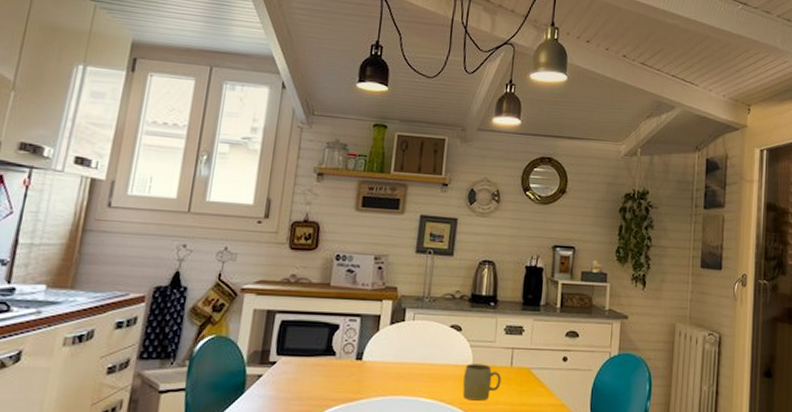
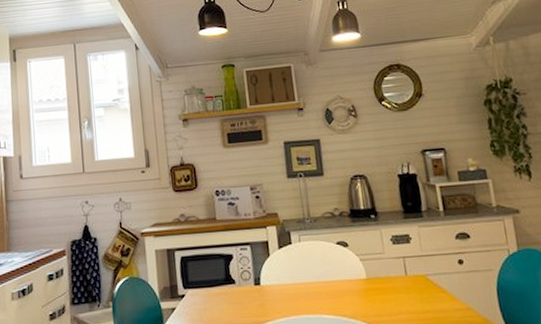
mug: present [462,364,501,401] -> none [360,276,400,313]

